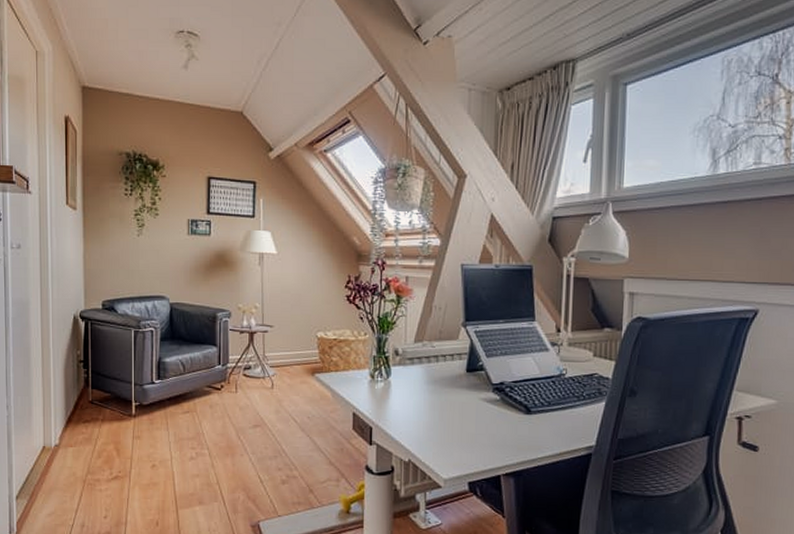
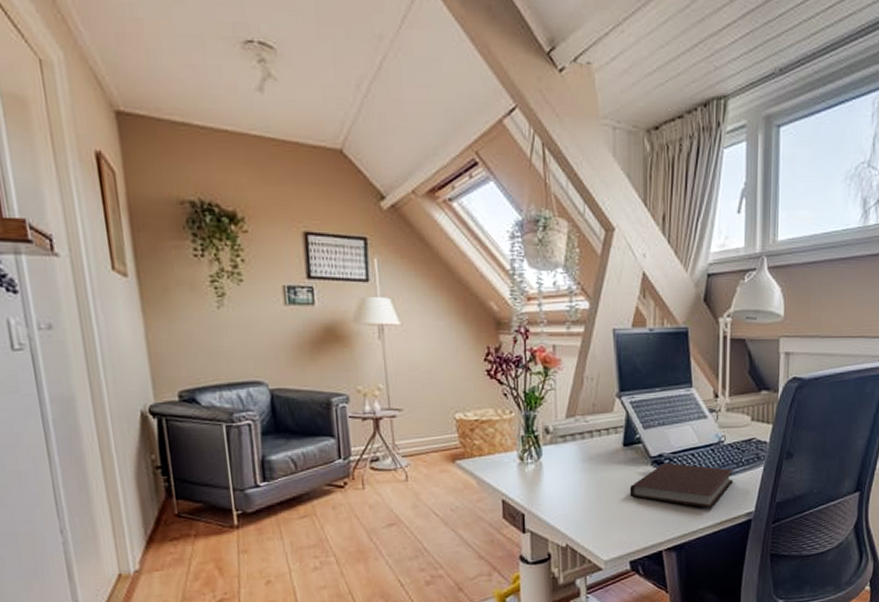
notebook: none [470,390,575,439] -> present [629,462,734,509]

